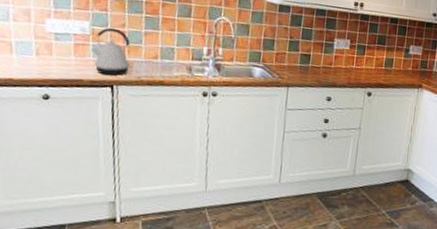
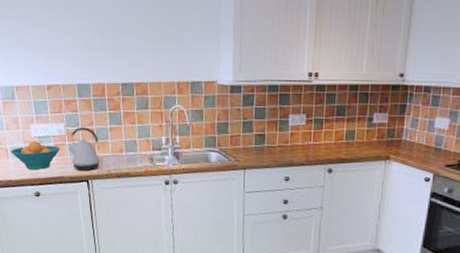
fruit bowl: none [16,37,82,70] -> present [11,141,60,170]

